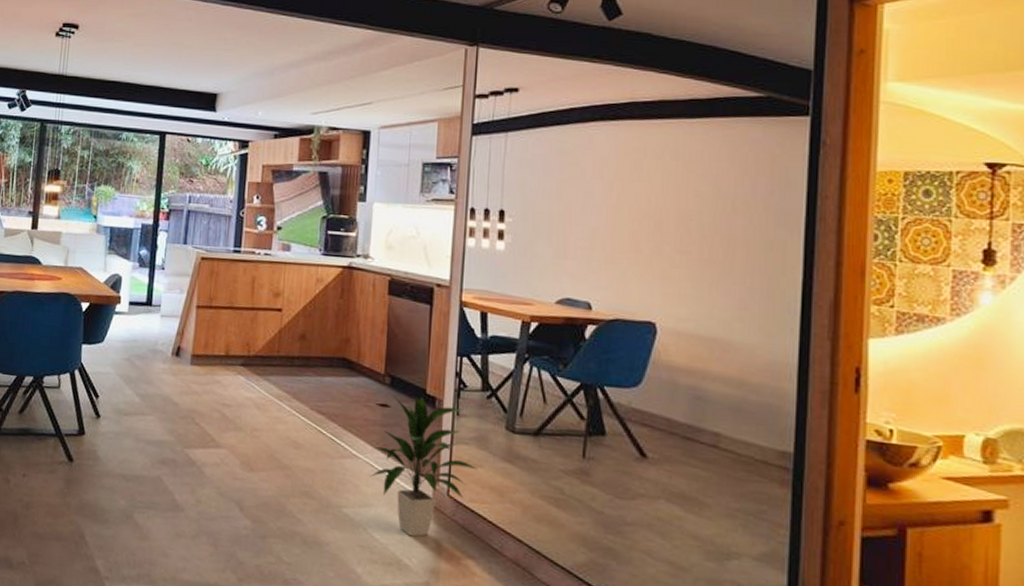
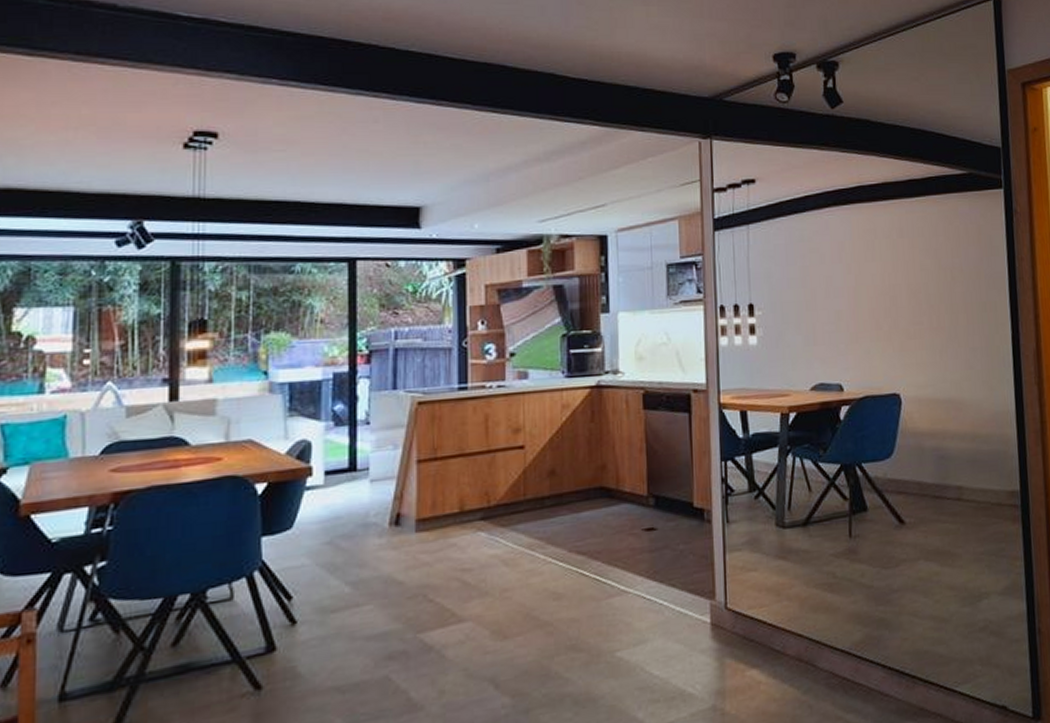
indoor plant: present [370,395,478,537] -> none [641,511,753,663]

